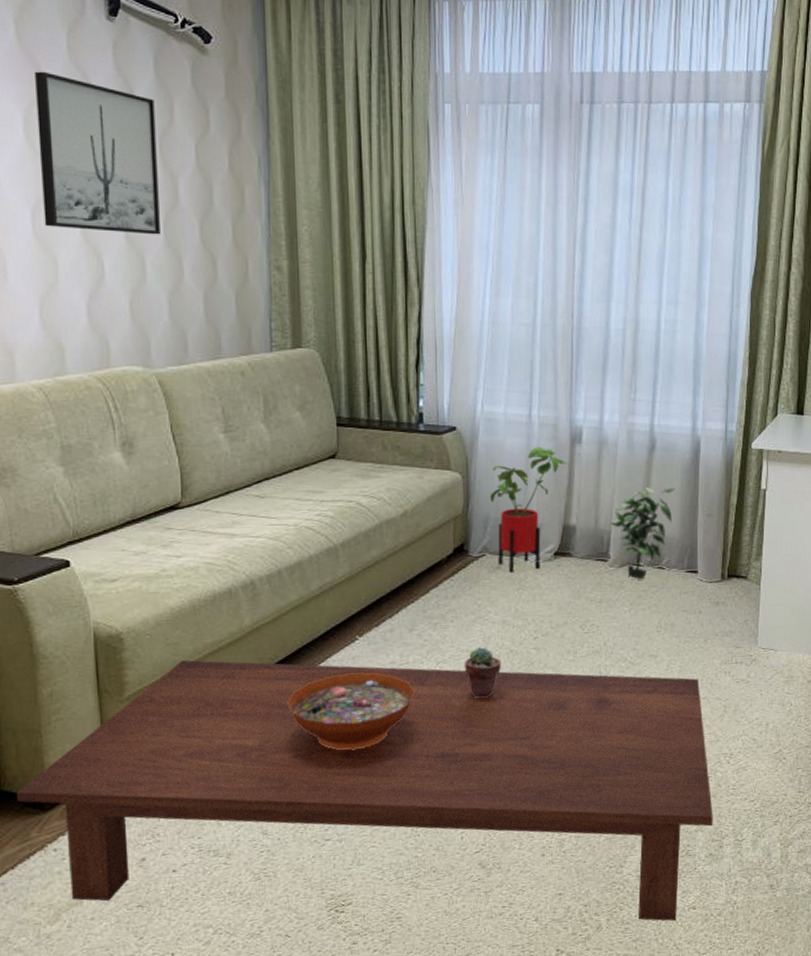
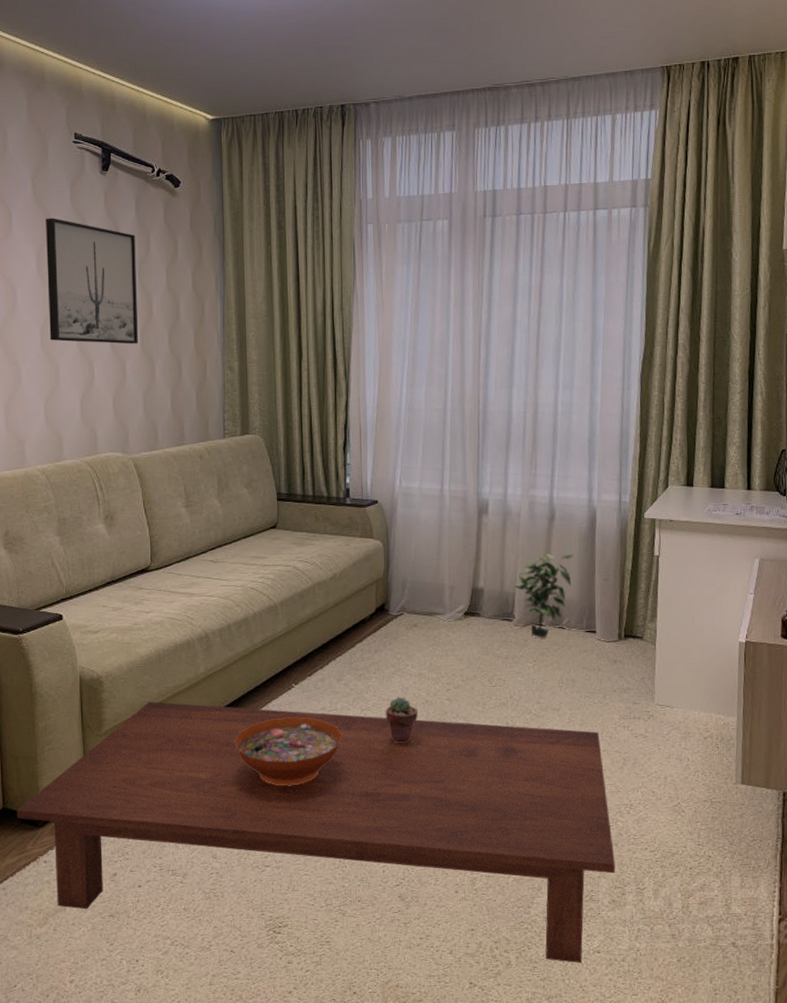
house plant: present [489,446,567,572] -> none [407,517,475,630]

